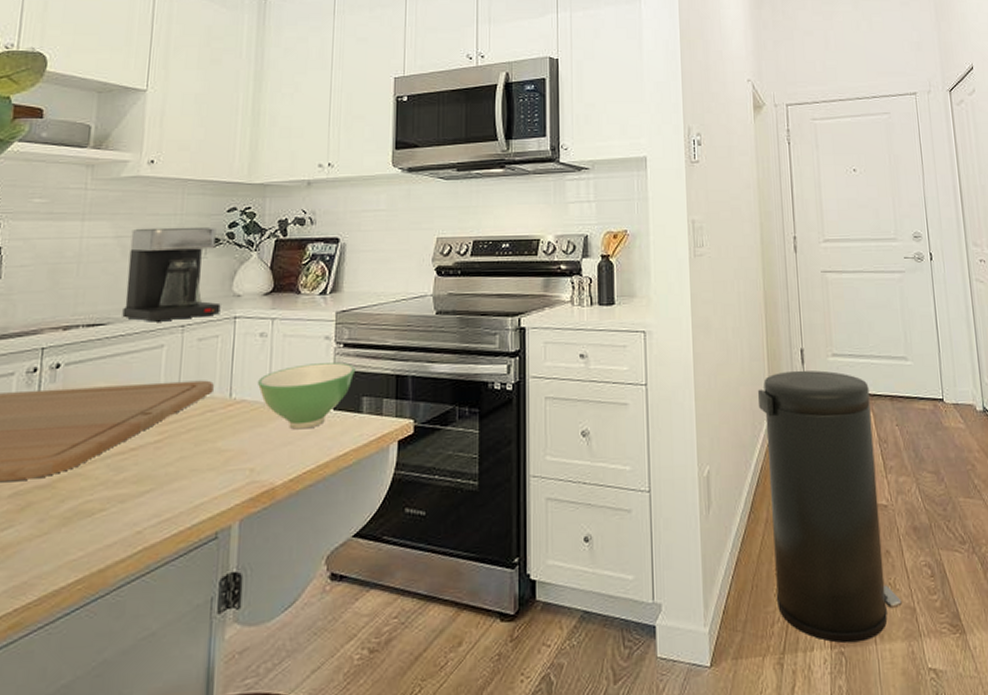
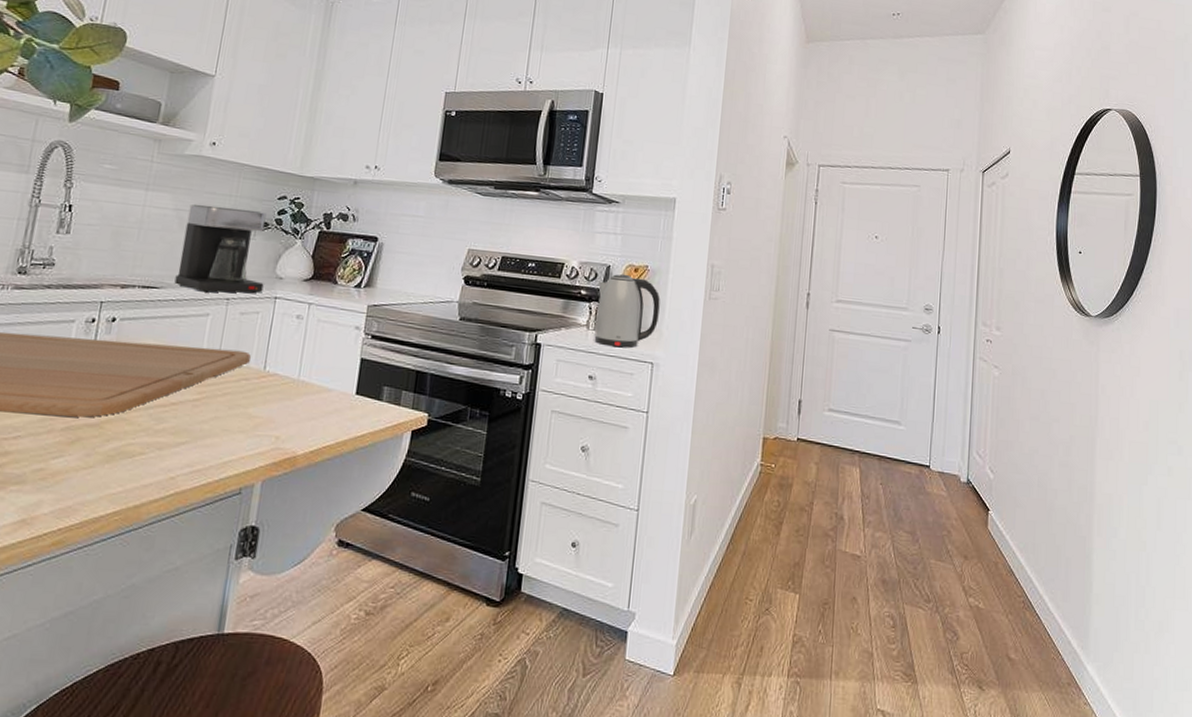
bowl: present [257,362,356,430] -> none [289,349,381,408]
kettle: none [578,242,645,321] -> present [594,274,661,349]
pedal bin: present [758,370,902,643] -> none [743,419,861,676]

